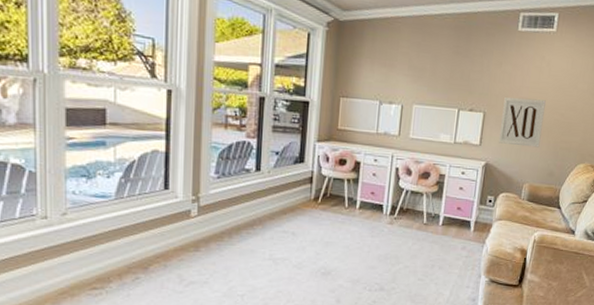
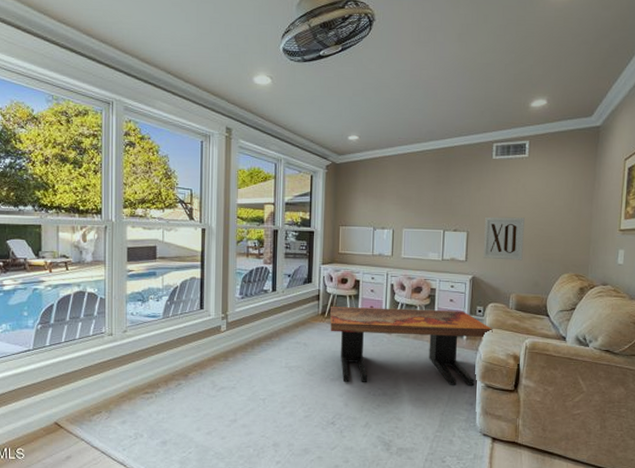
coffee table: none [323,191,502,282] -> present [329,307,493,387]

